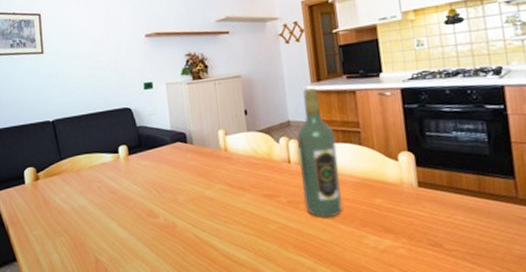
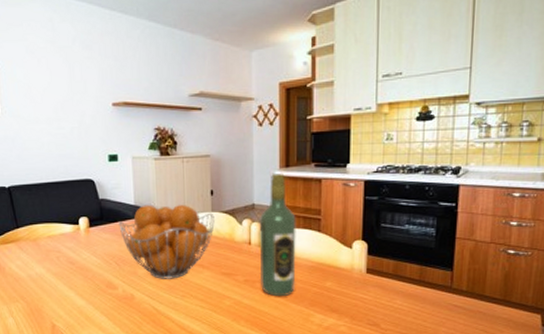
fruit basket: none [156,126,252,205] -> present [118,204,215,279]

